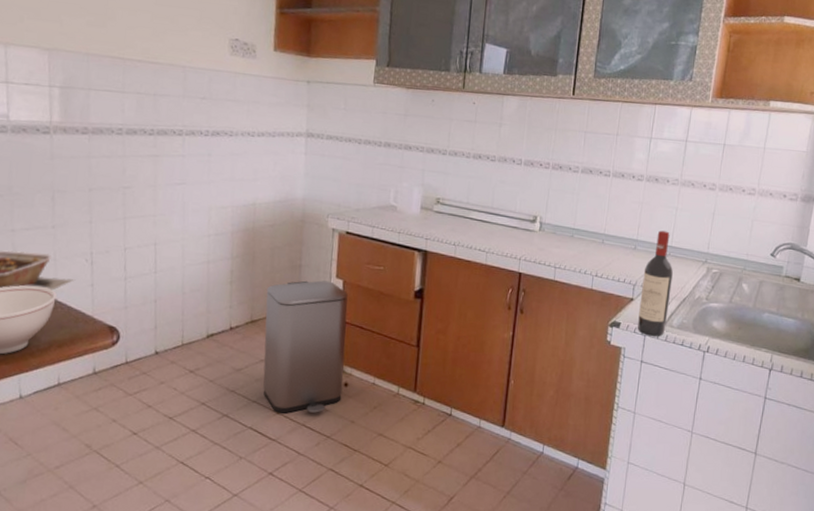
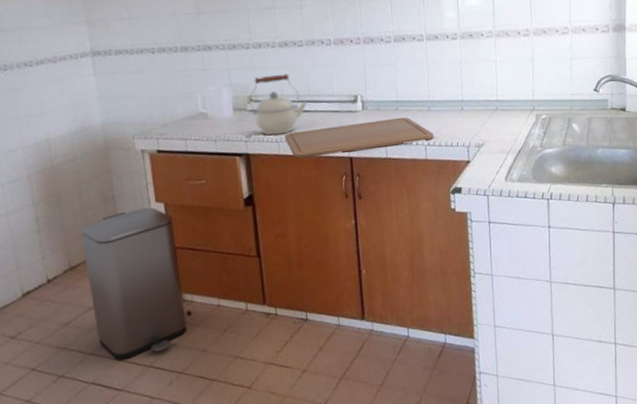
kettle: none [436,182,488,239] -> present [249,73,306,136]
chopping board: none [462,238,603,272] -> present [284,117,434,159]
wine bottle: present [637,230,673,338] -> none [475,85,507,196]

